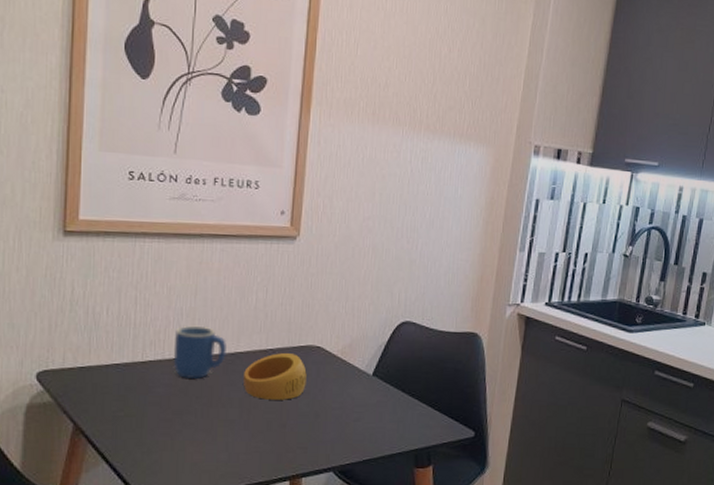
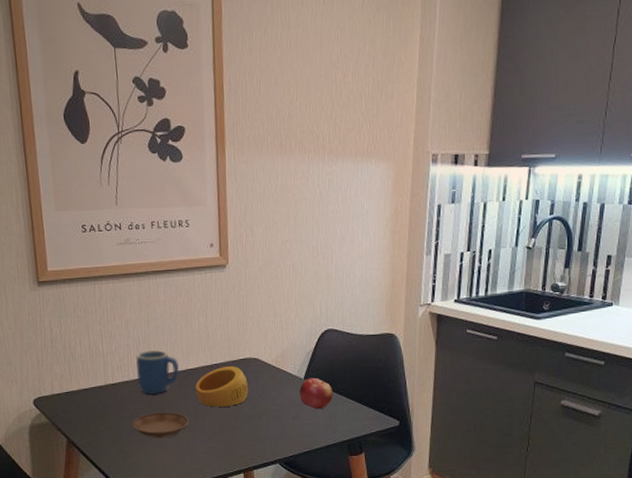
saucer: none [160,400,231,433] -> present [132,412,189,439]
fruit: none [364,374,404,412] -> present [299,377,333,410]

